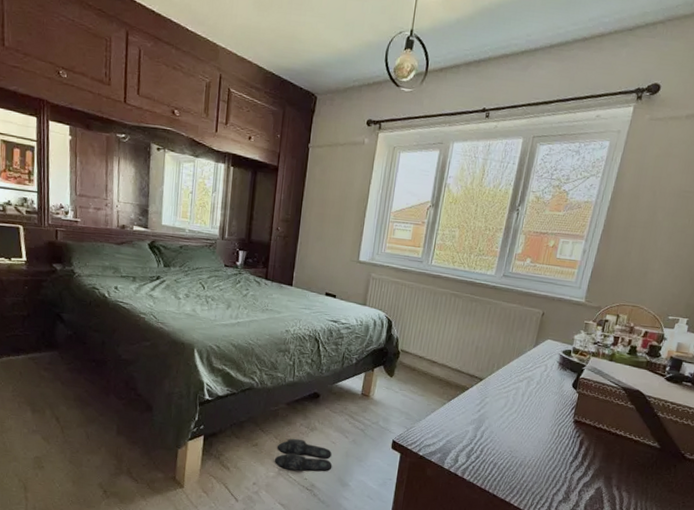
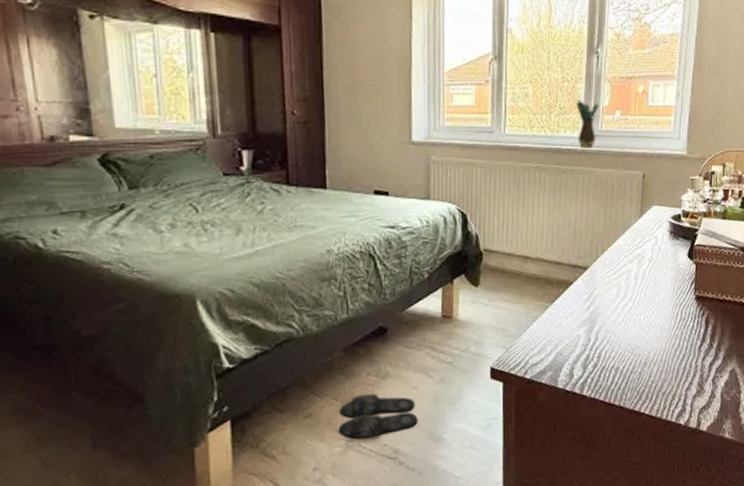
vase: none [490,245,513,286] -> present [576,99,599,149]

